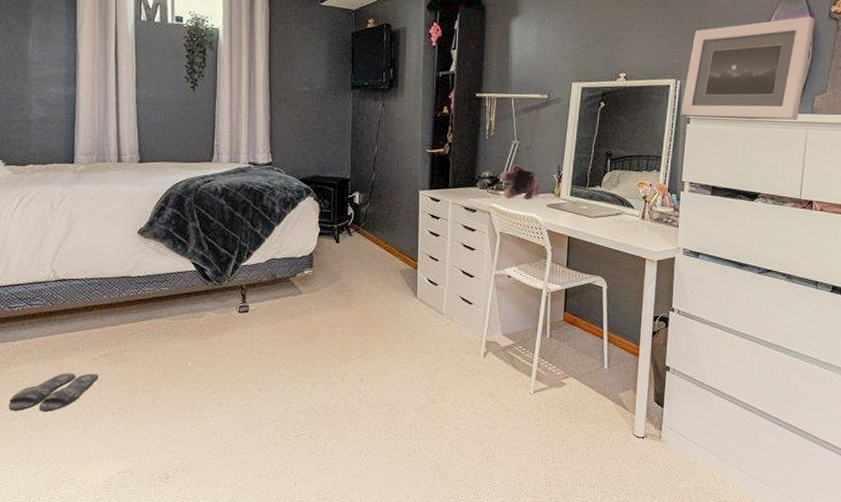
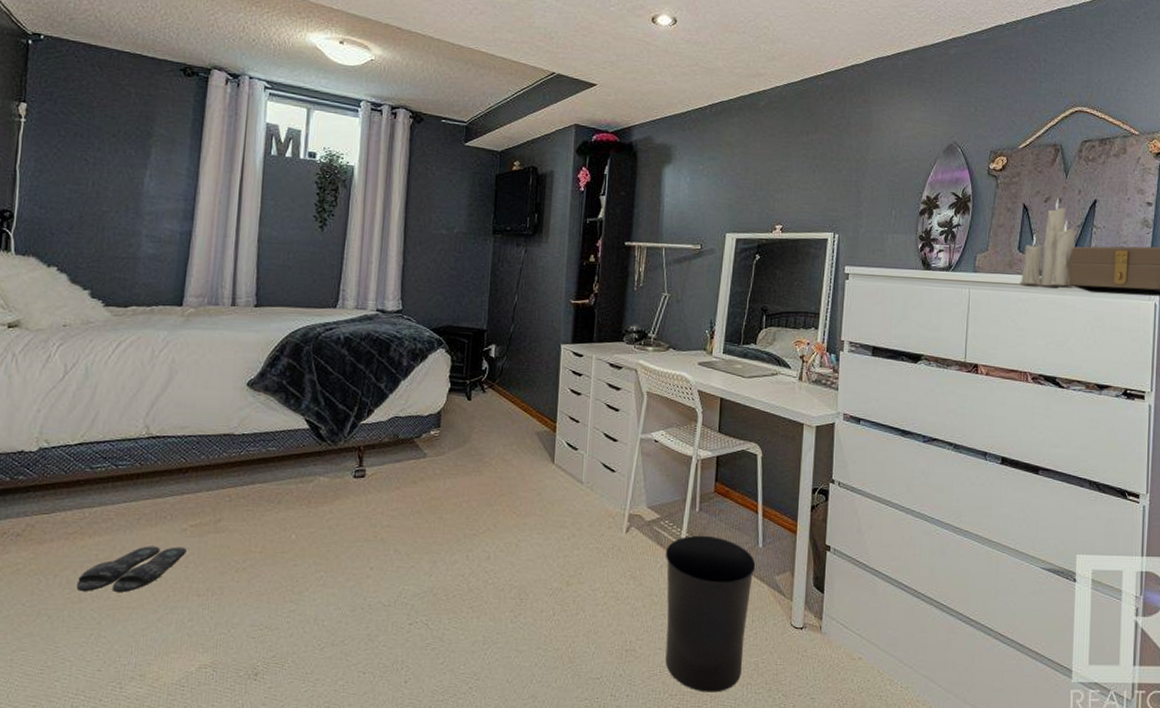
stuffed bear: present [499,164,540,199] -> none [648,318,691,357]
waste bin: none [519,358,602,492] -> present [665,535,756,693]
picture frame: present [680,17,815,120] -> none [838,173,974,279]

